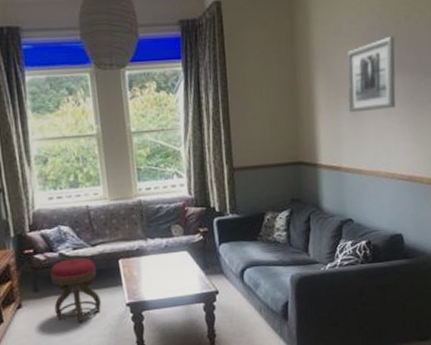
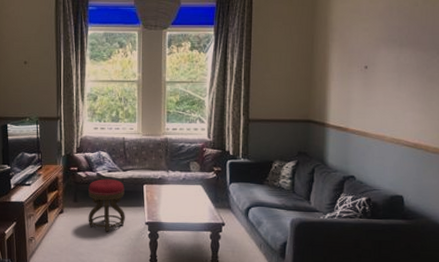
wall art: present [347,36,396,113] -> none [360,16,411,82]

